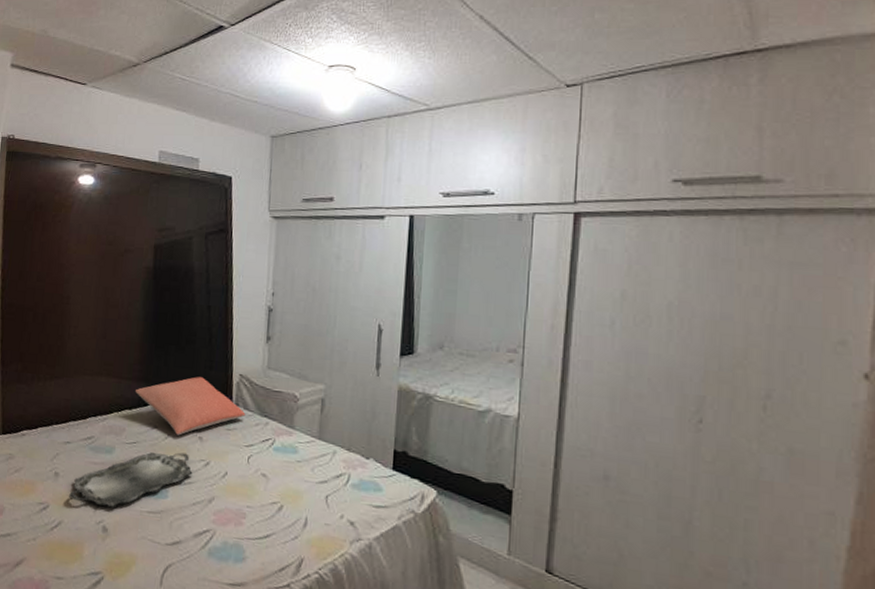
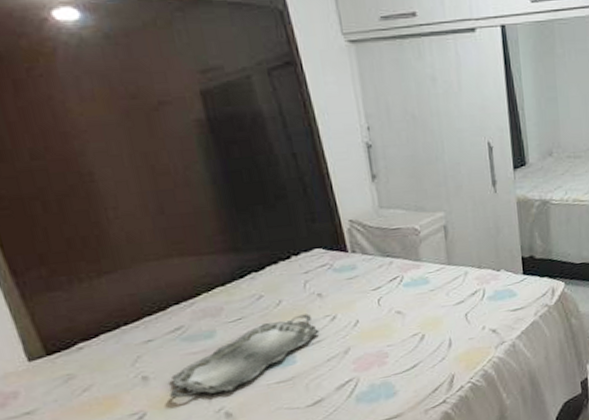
pillow: present [134,377,246,436] -> none [223,232,366,299]

